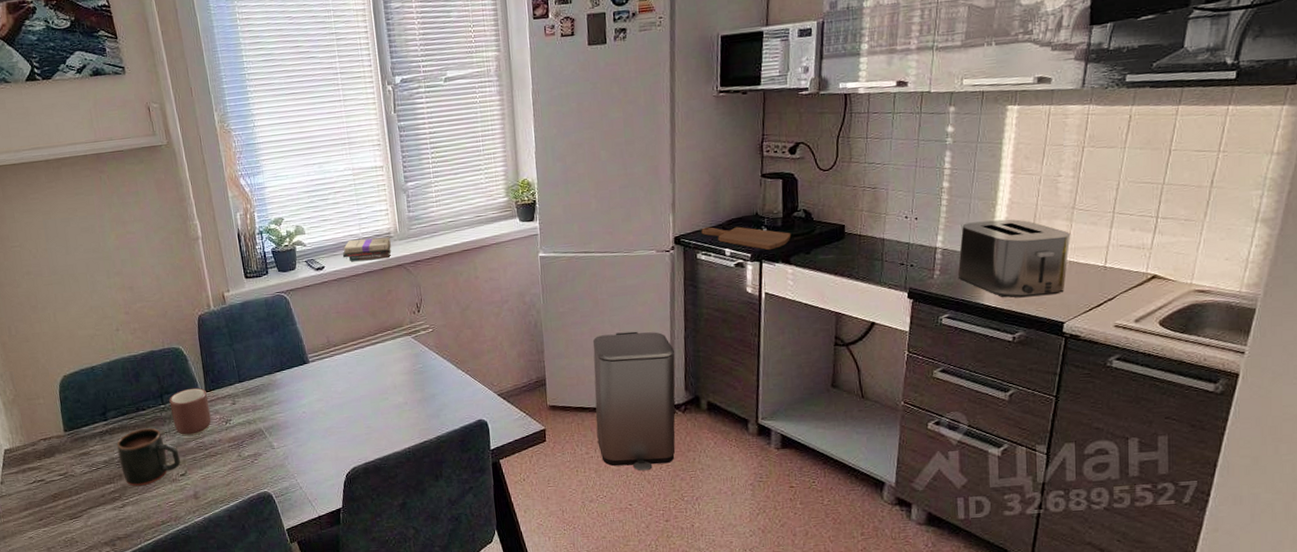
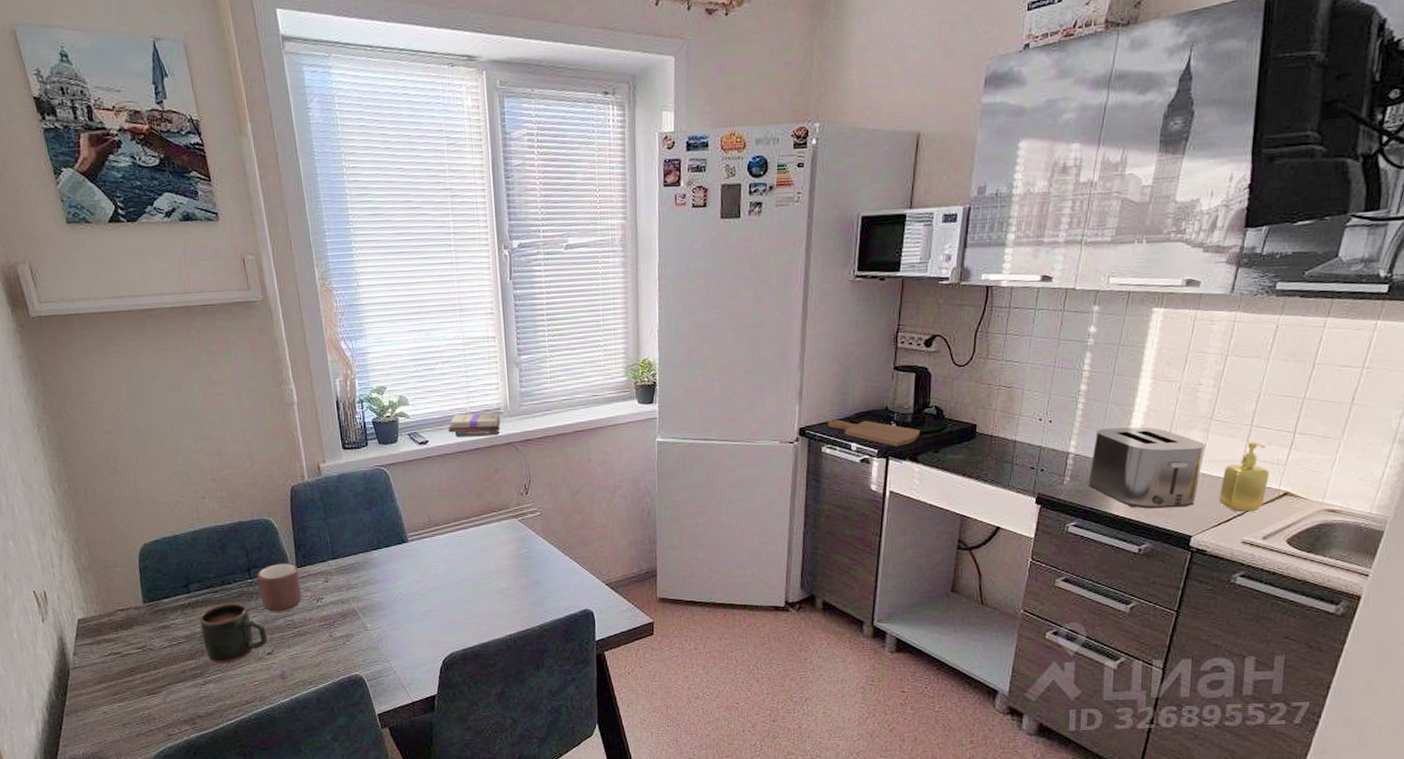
pedal bin: present [593,331,676,471] -> none [706,525,792,670]
soap dispenser: none [1088,227,1136,297] -> present [1219,441,1270,512]

